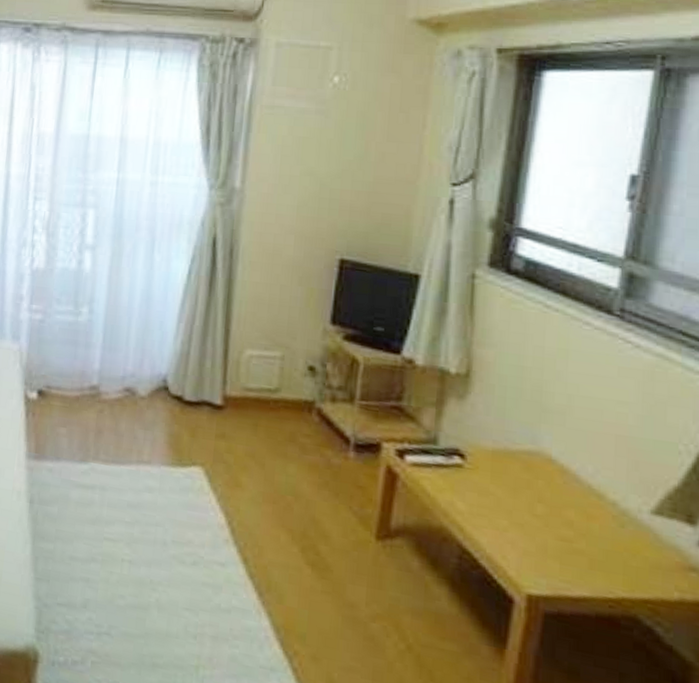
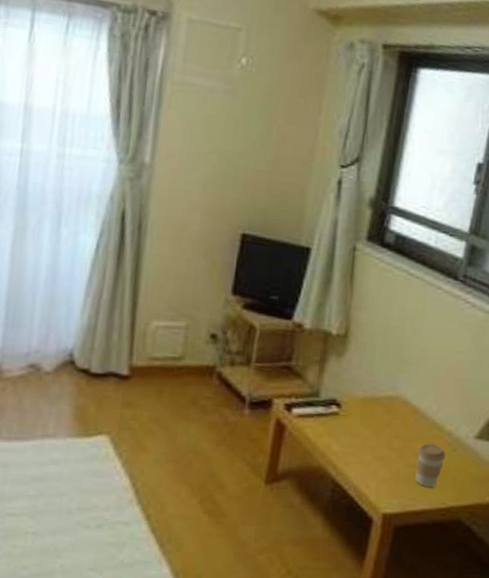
coffee cup: none [569,513,610,570] -> present [415,443,446,488]

